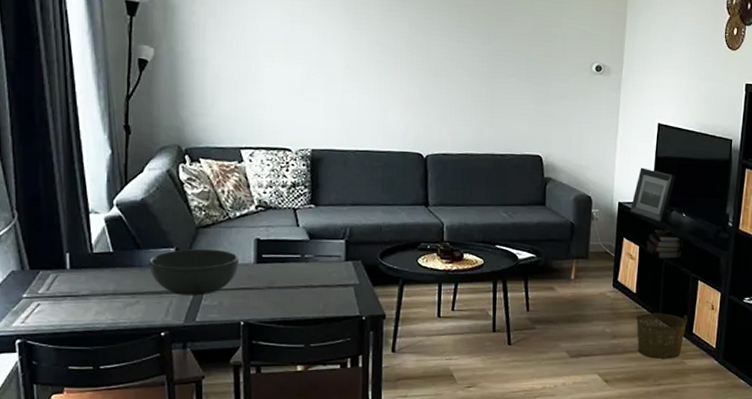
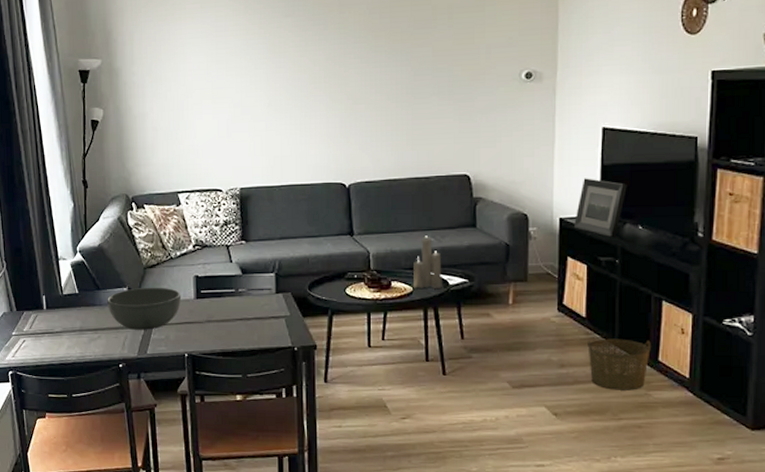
candle: none [484,211,513,263] -> present [412,236,443,290]
books: present [646,230,683,259] -> none [595,246,640,277]

